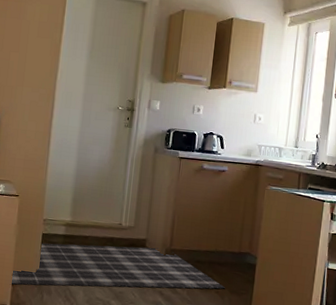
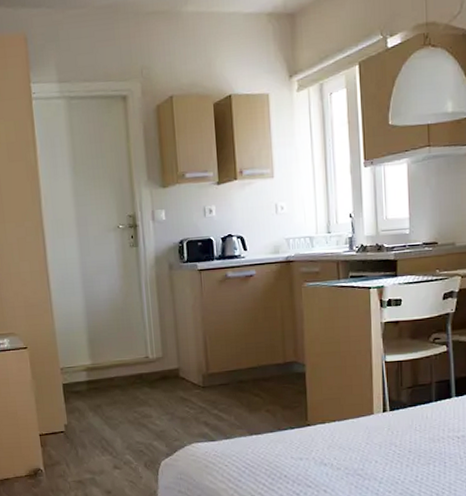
rug: present [10,242,226,289] -> none [38,375,276,446]

